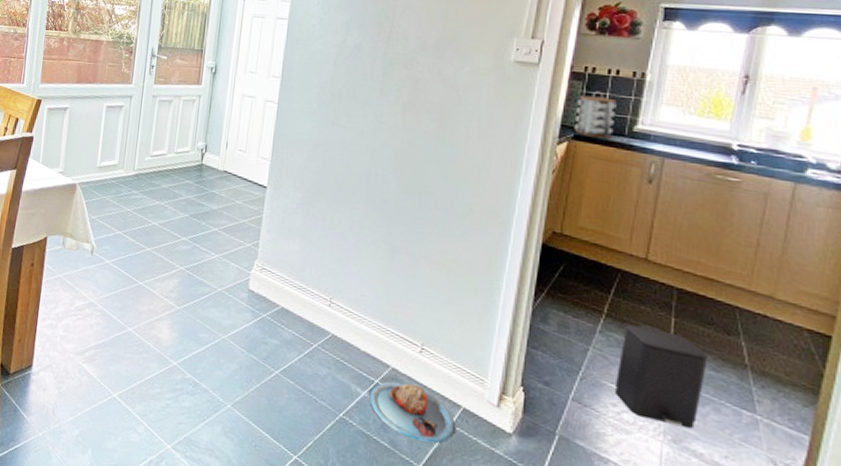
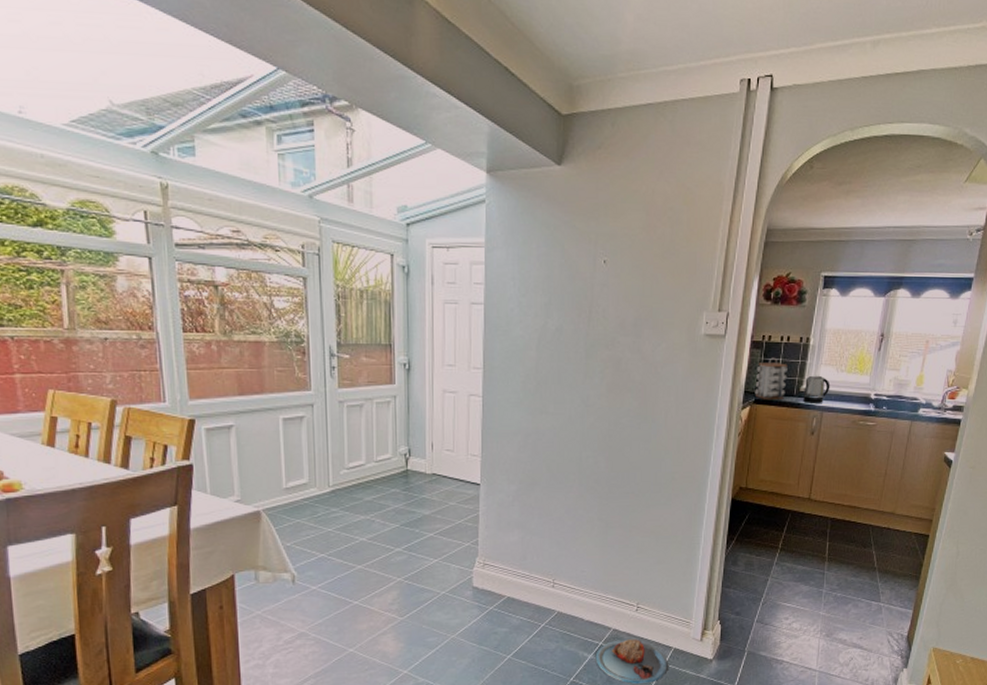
pedal bin: present [616,324,708,429] -> none [788,551,851,624]
kettle: none [637,114,674,148] -> present [803,375,830,403]

